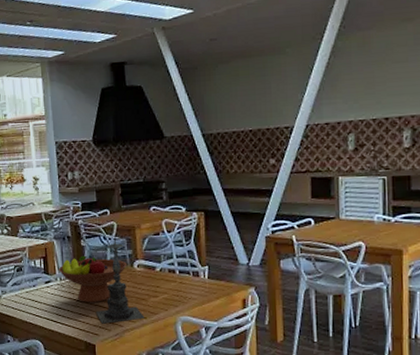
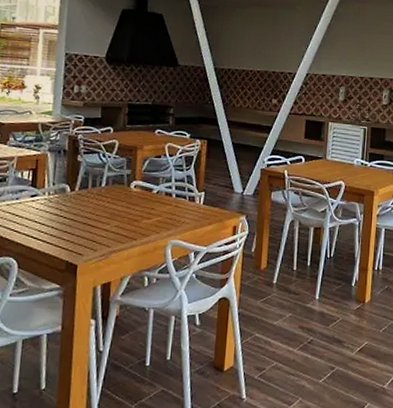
fruit bowl: present [58,255,127,302] -> none [47,171,123,221]
candle holder: present [95,236,145,324] -> none [82,154,135,244]

